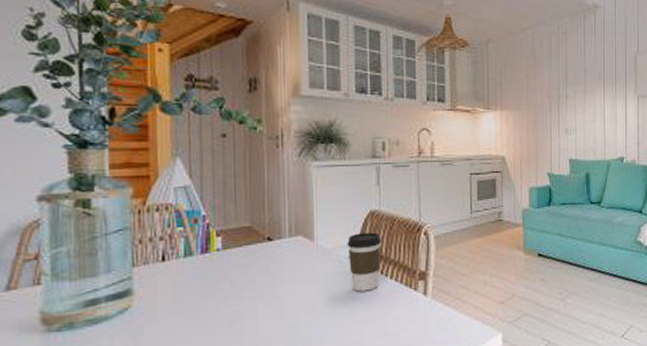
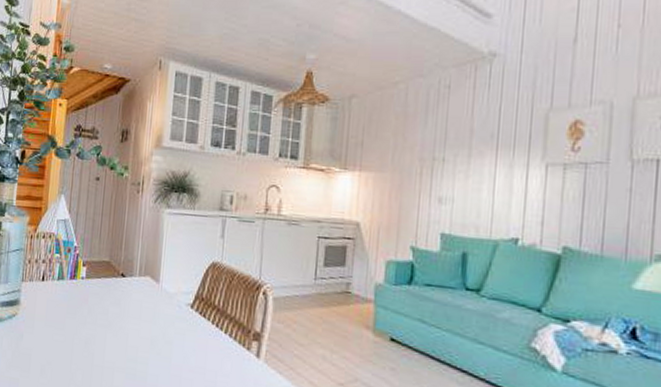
coffee cup: present [347,232,381,292] -> none [187,282,220,341]

